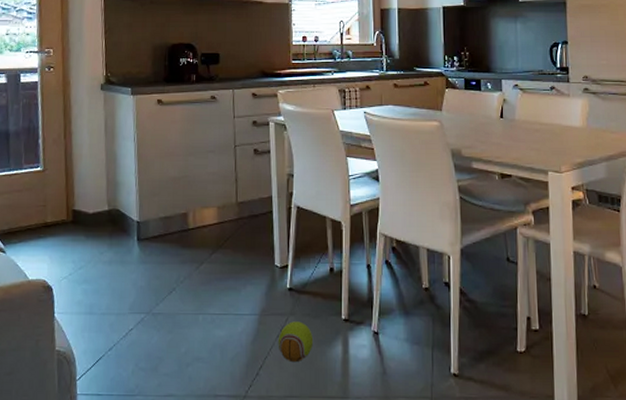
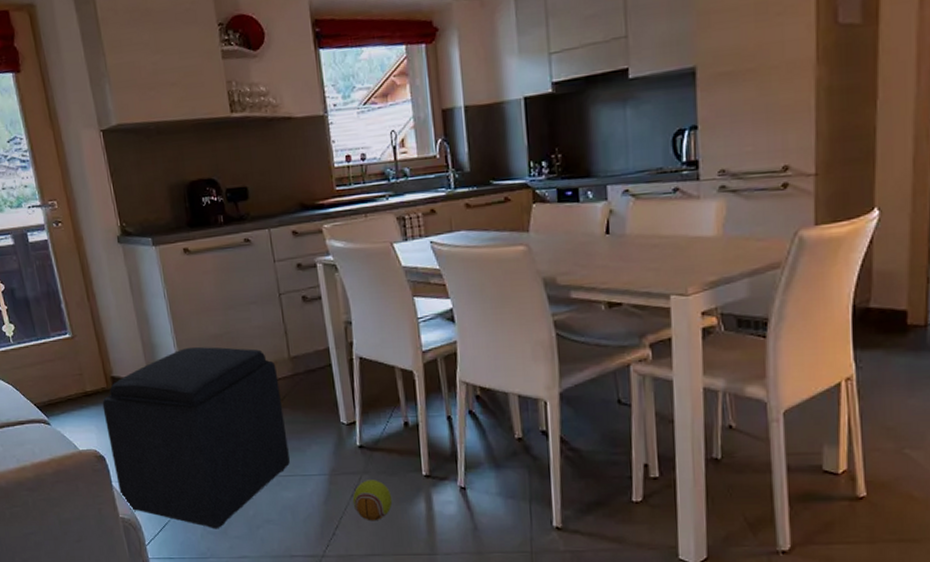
ottoman: none [59,188,226,366] -> present [102,347,290,529]

